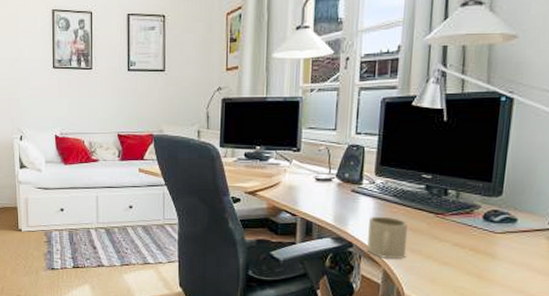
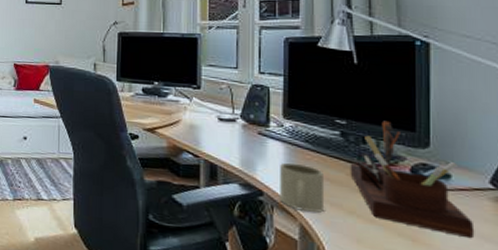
desk organizer: none [430,173,531,273] -> present [350,120,475,239]

